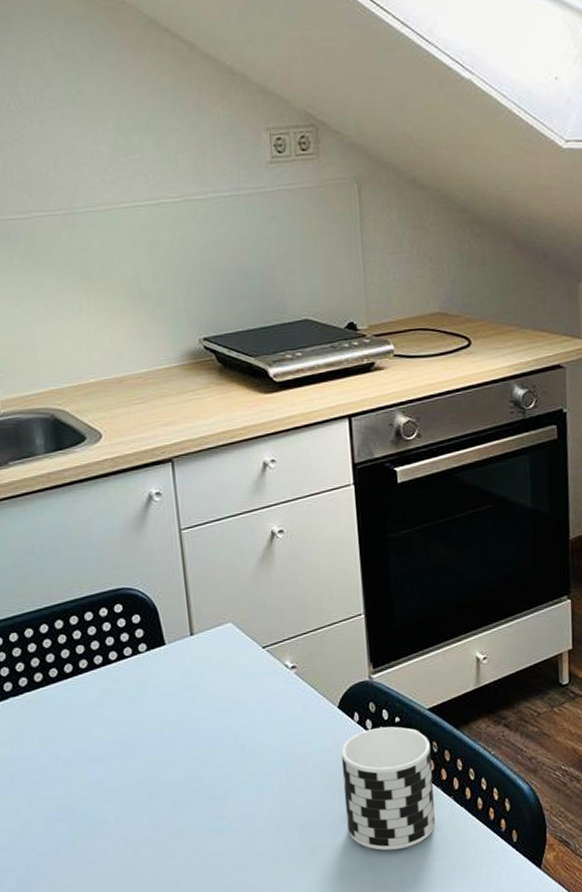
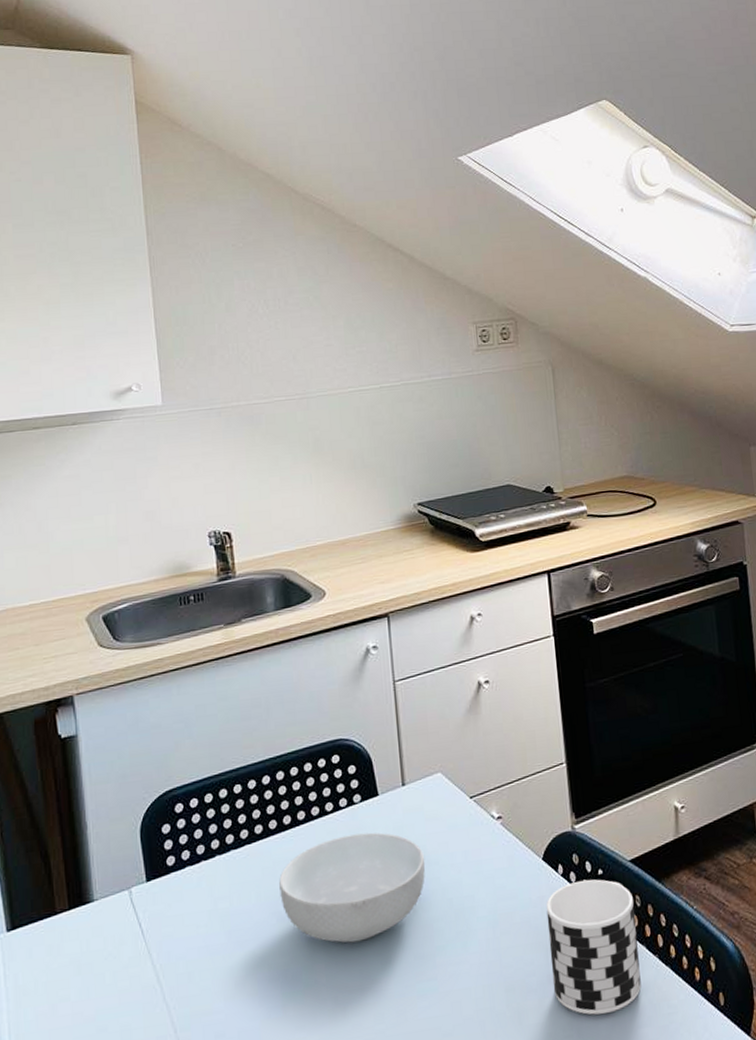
cereal bowl: none [62,681,216,786] -> present [279,832,426,943]

